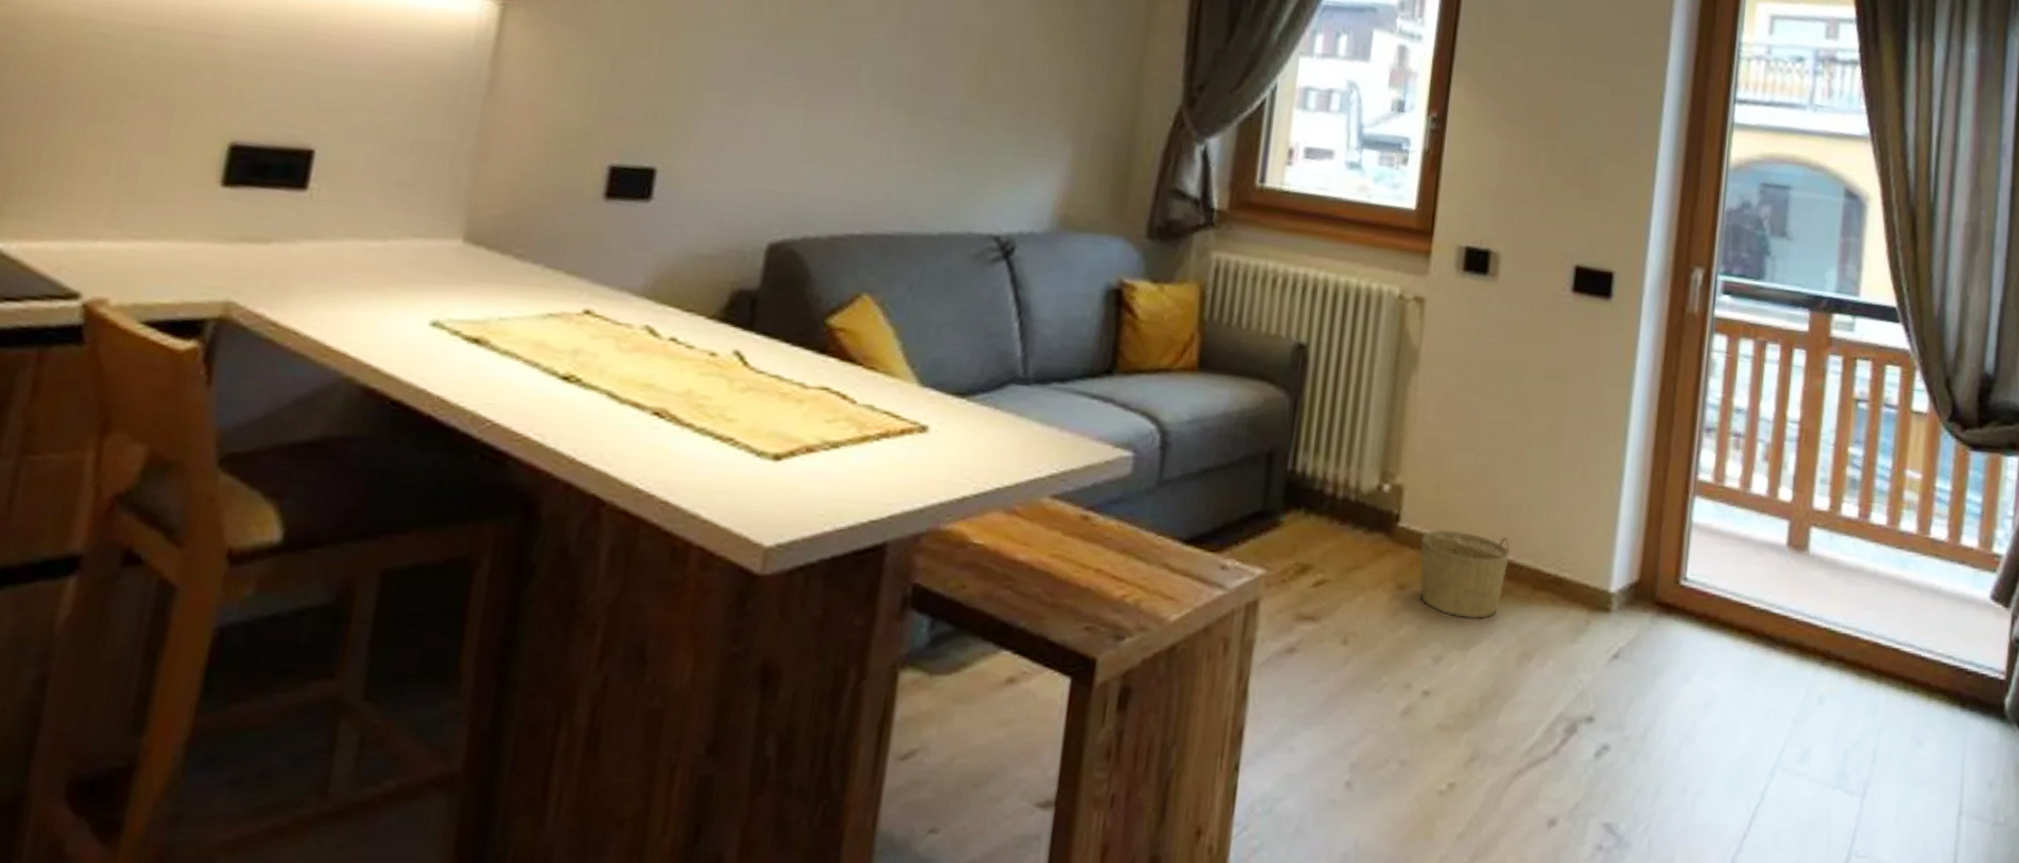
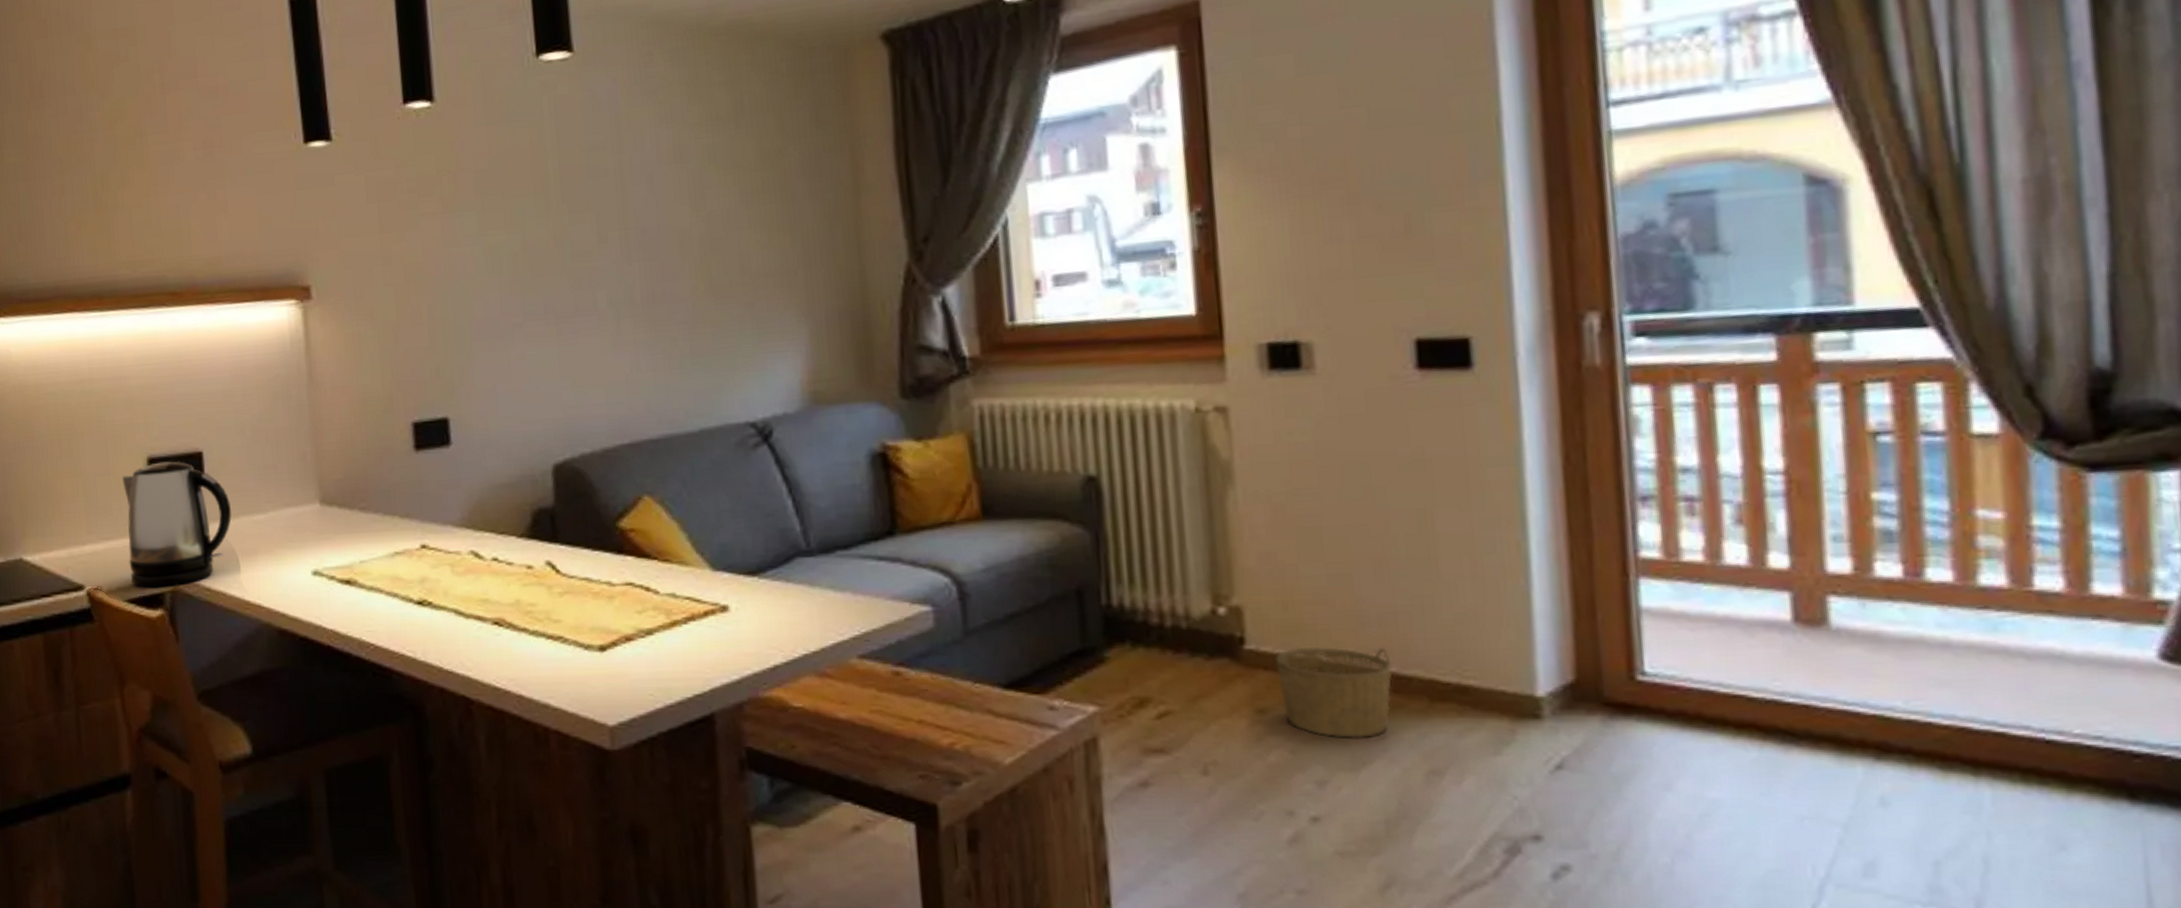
kettle: none [158,152,338,312] -> present [122,461,232,587]

